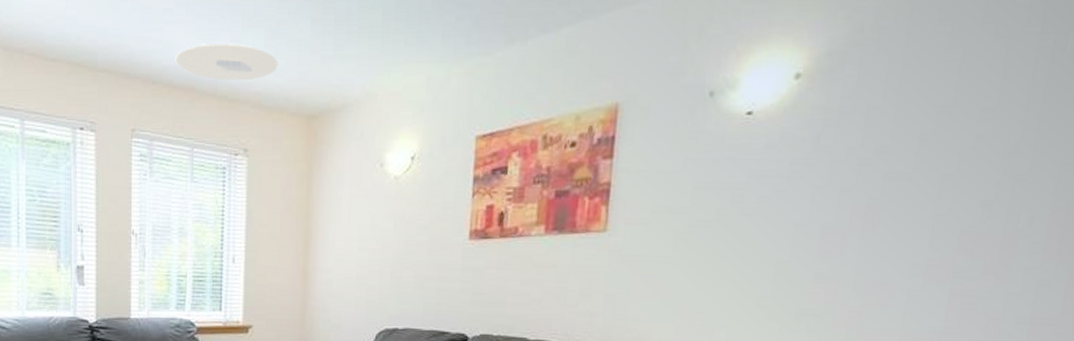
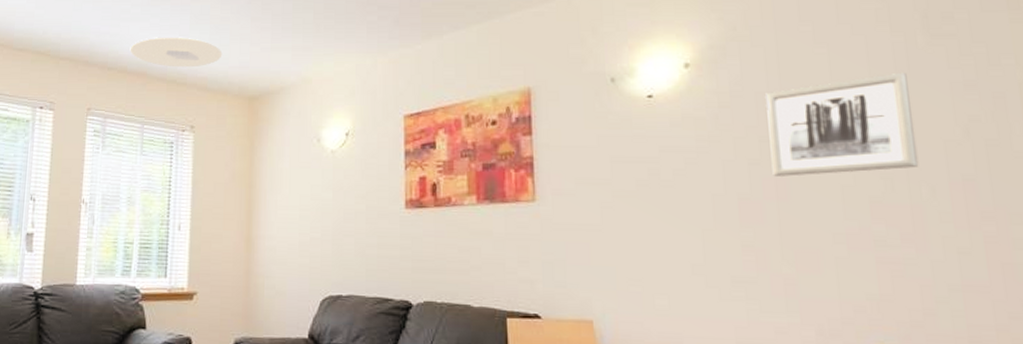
wall art: none [864,83,1044,204] -> present [766,72,919,176]

